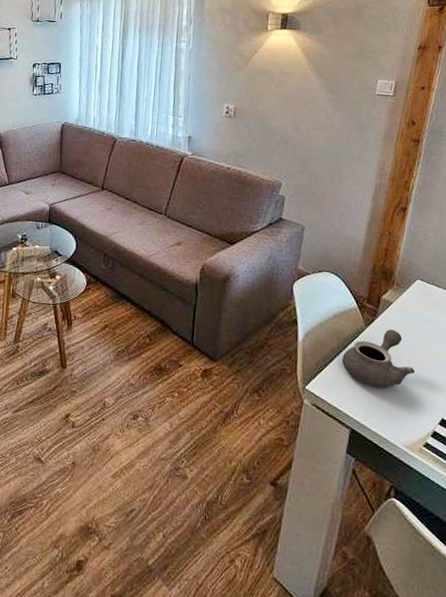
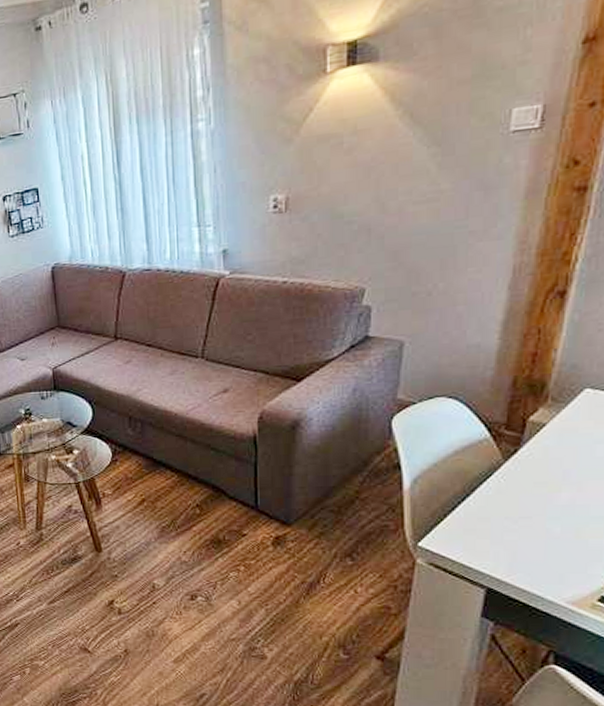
teapot: present [341,329,415,389] -> none [469,459,583,535]

